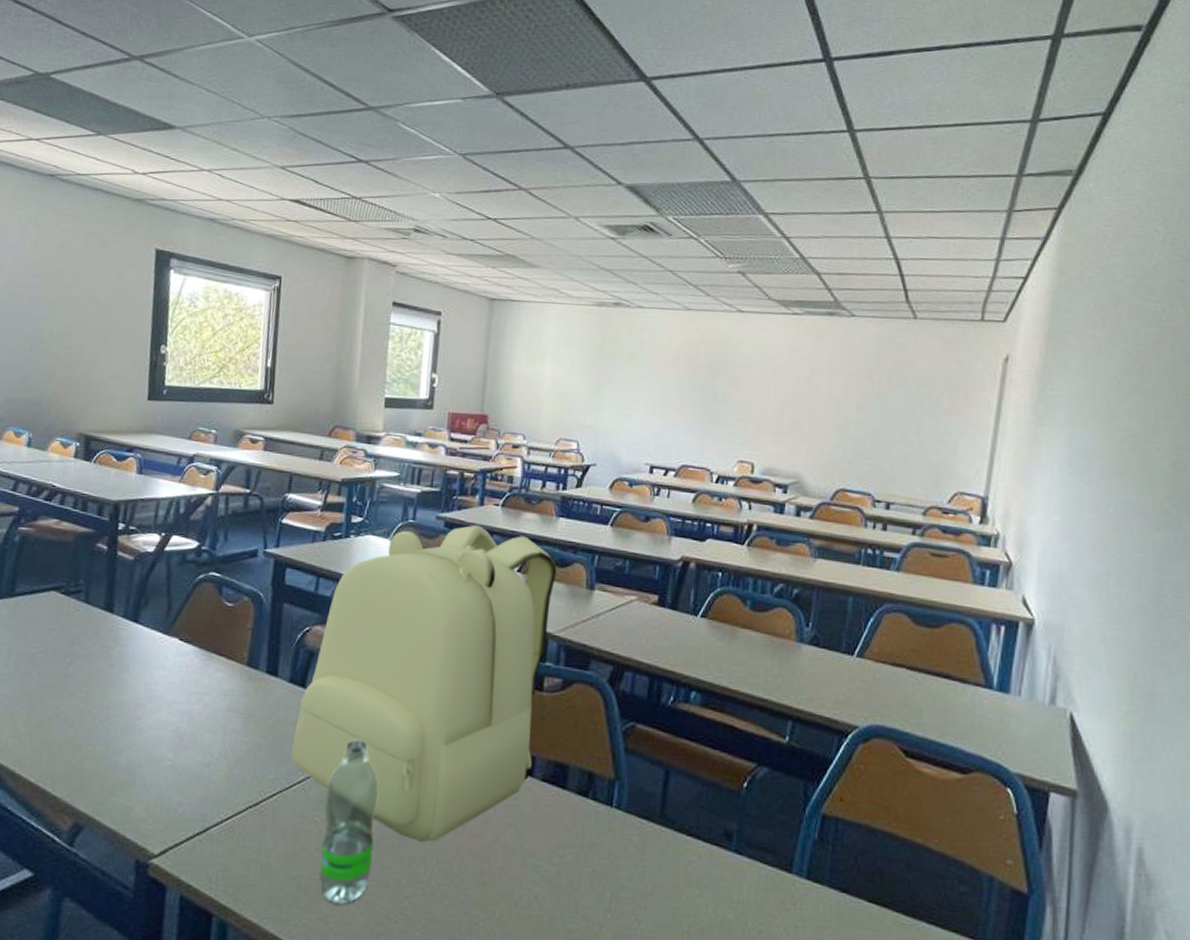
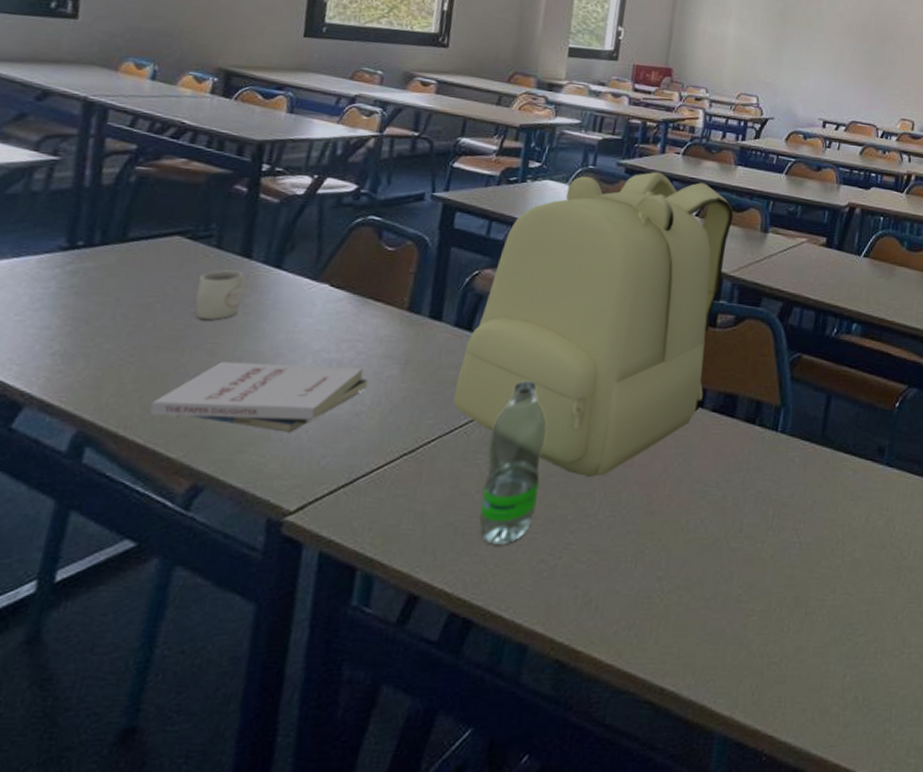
books: none [38,709,216,780] -> present [149,361,369,433]
mug: none [69,622,111,670] -> present [194,269,248,320]

